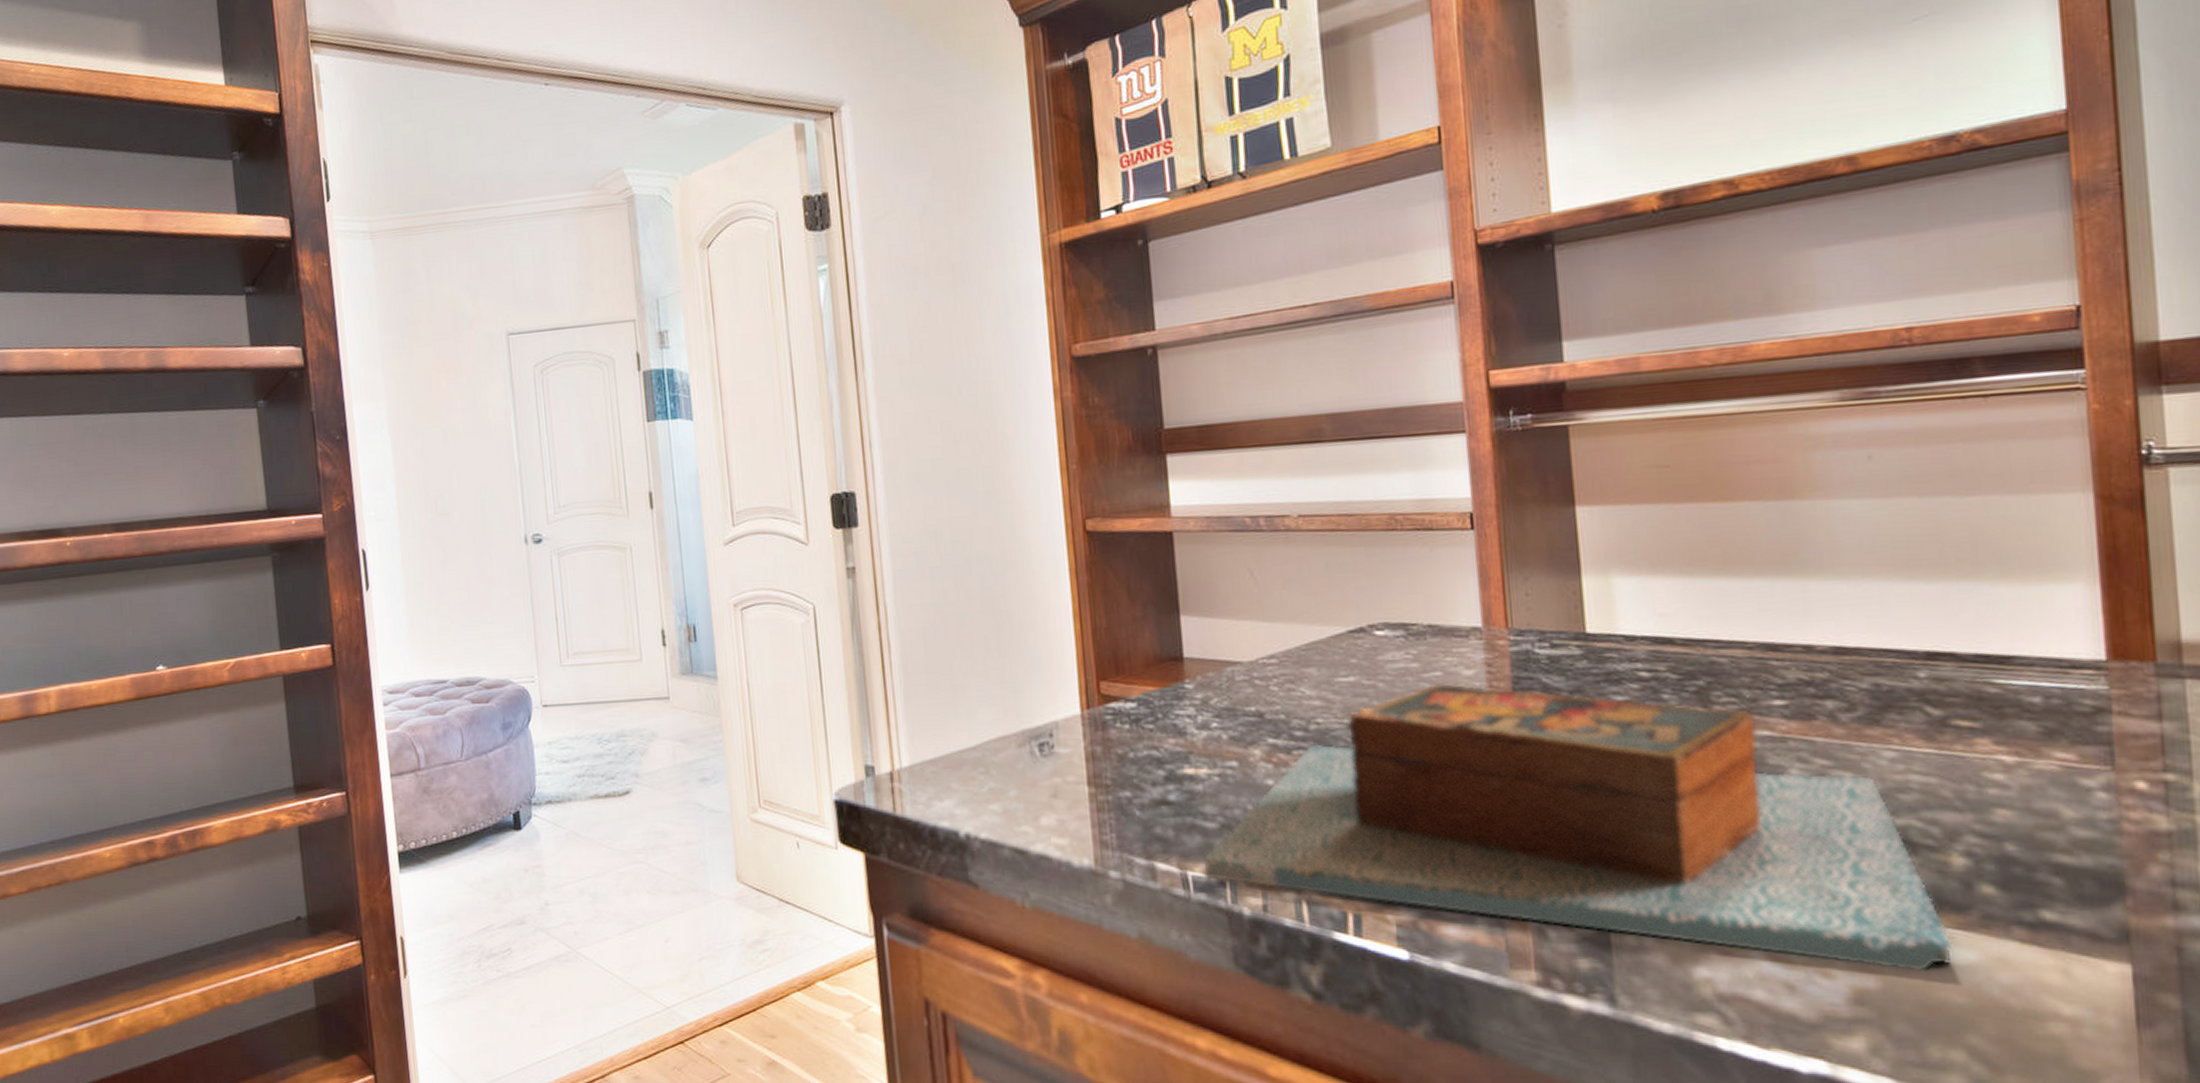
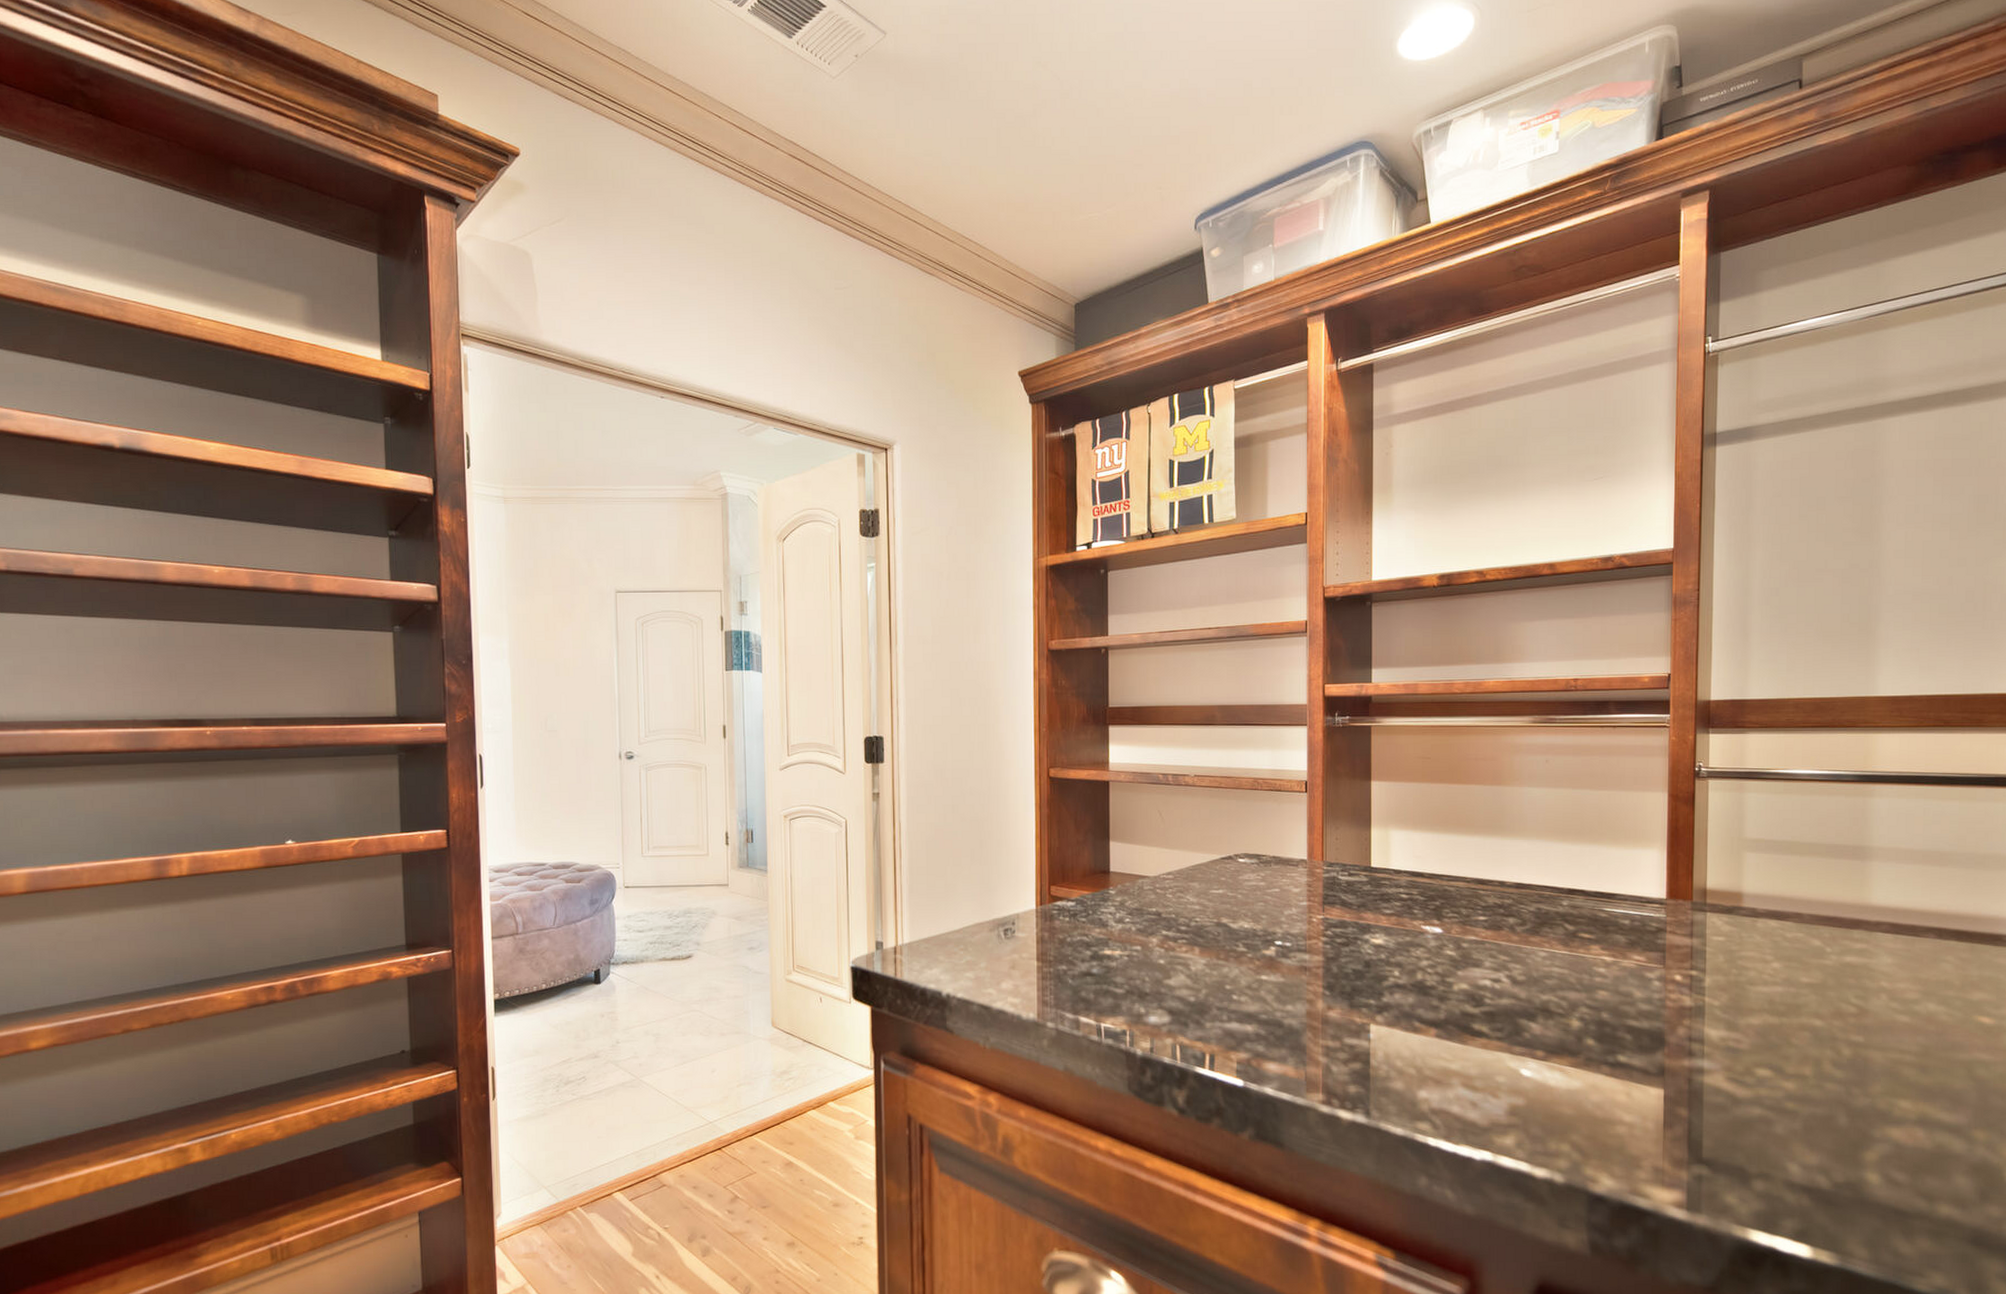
wooden box: present [1203,682,1953,971] -> none [1112,896,1568,1094]

